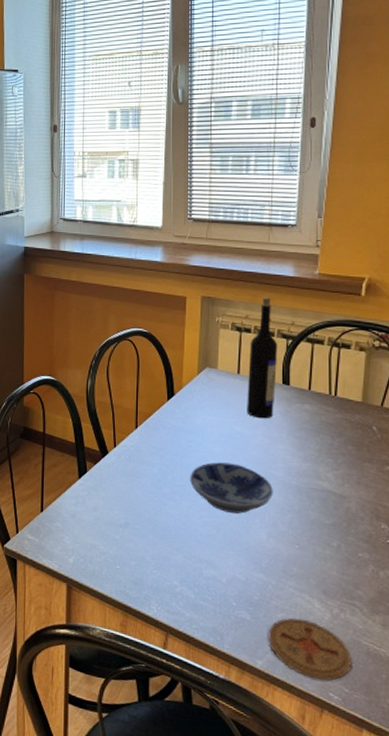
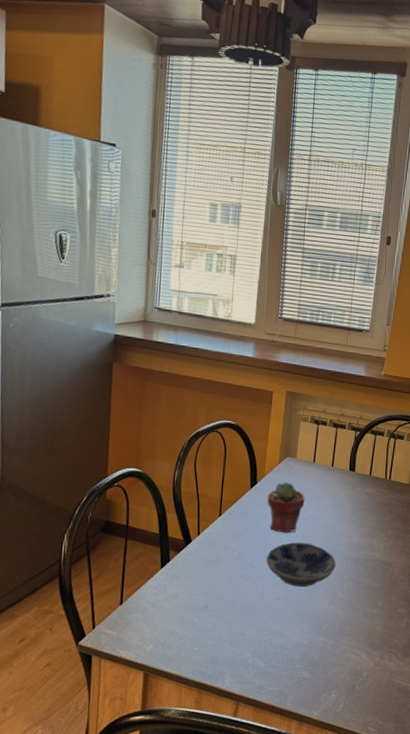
potted succulent: none [187,394,231,451] -> present [267,482,305,533]
wine bottle: present [247,297,278,419] -> none [319,394,348,502]
coaster: present [268,618,353,681] -> none [323,670,388,719]

